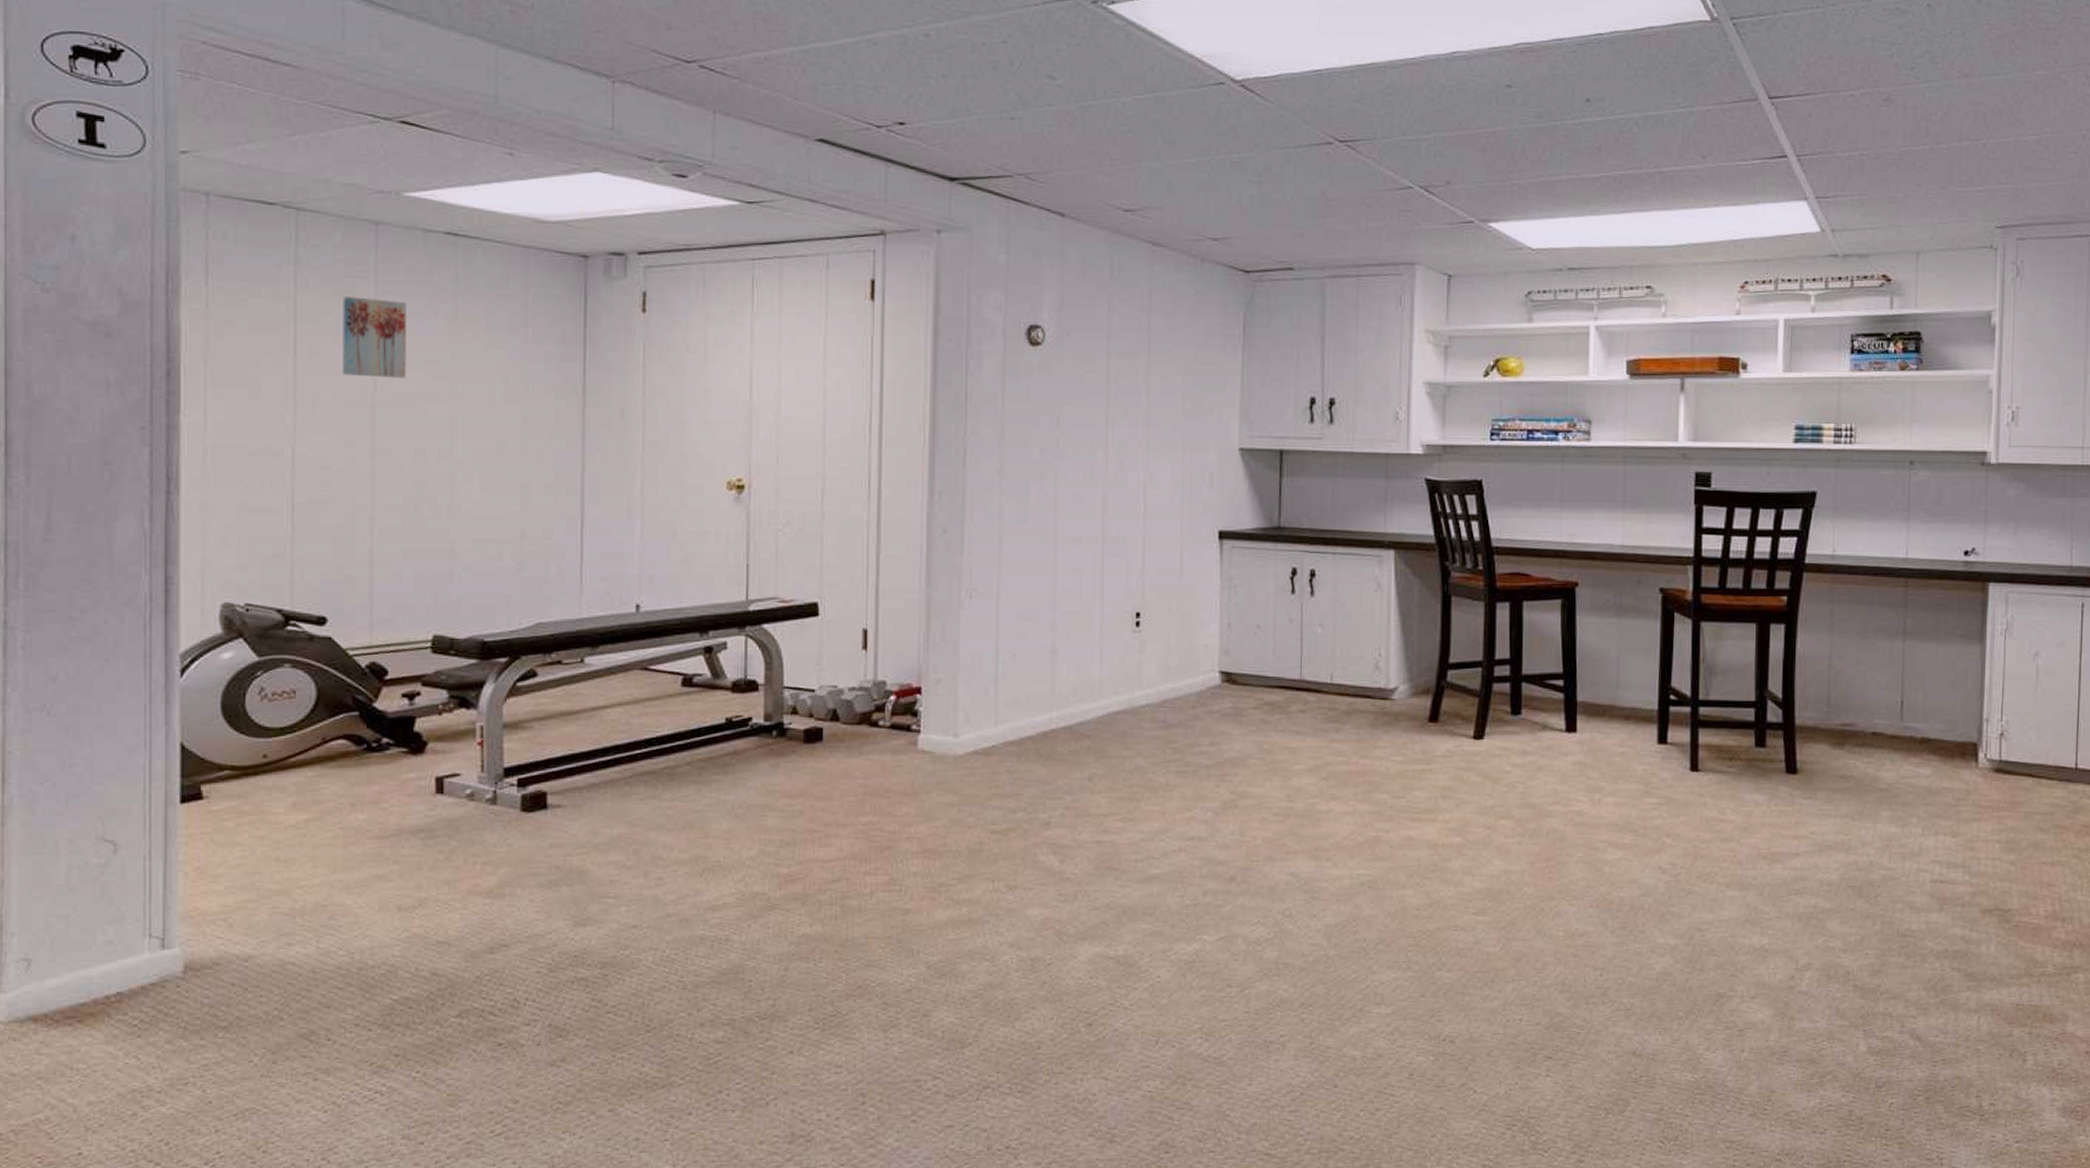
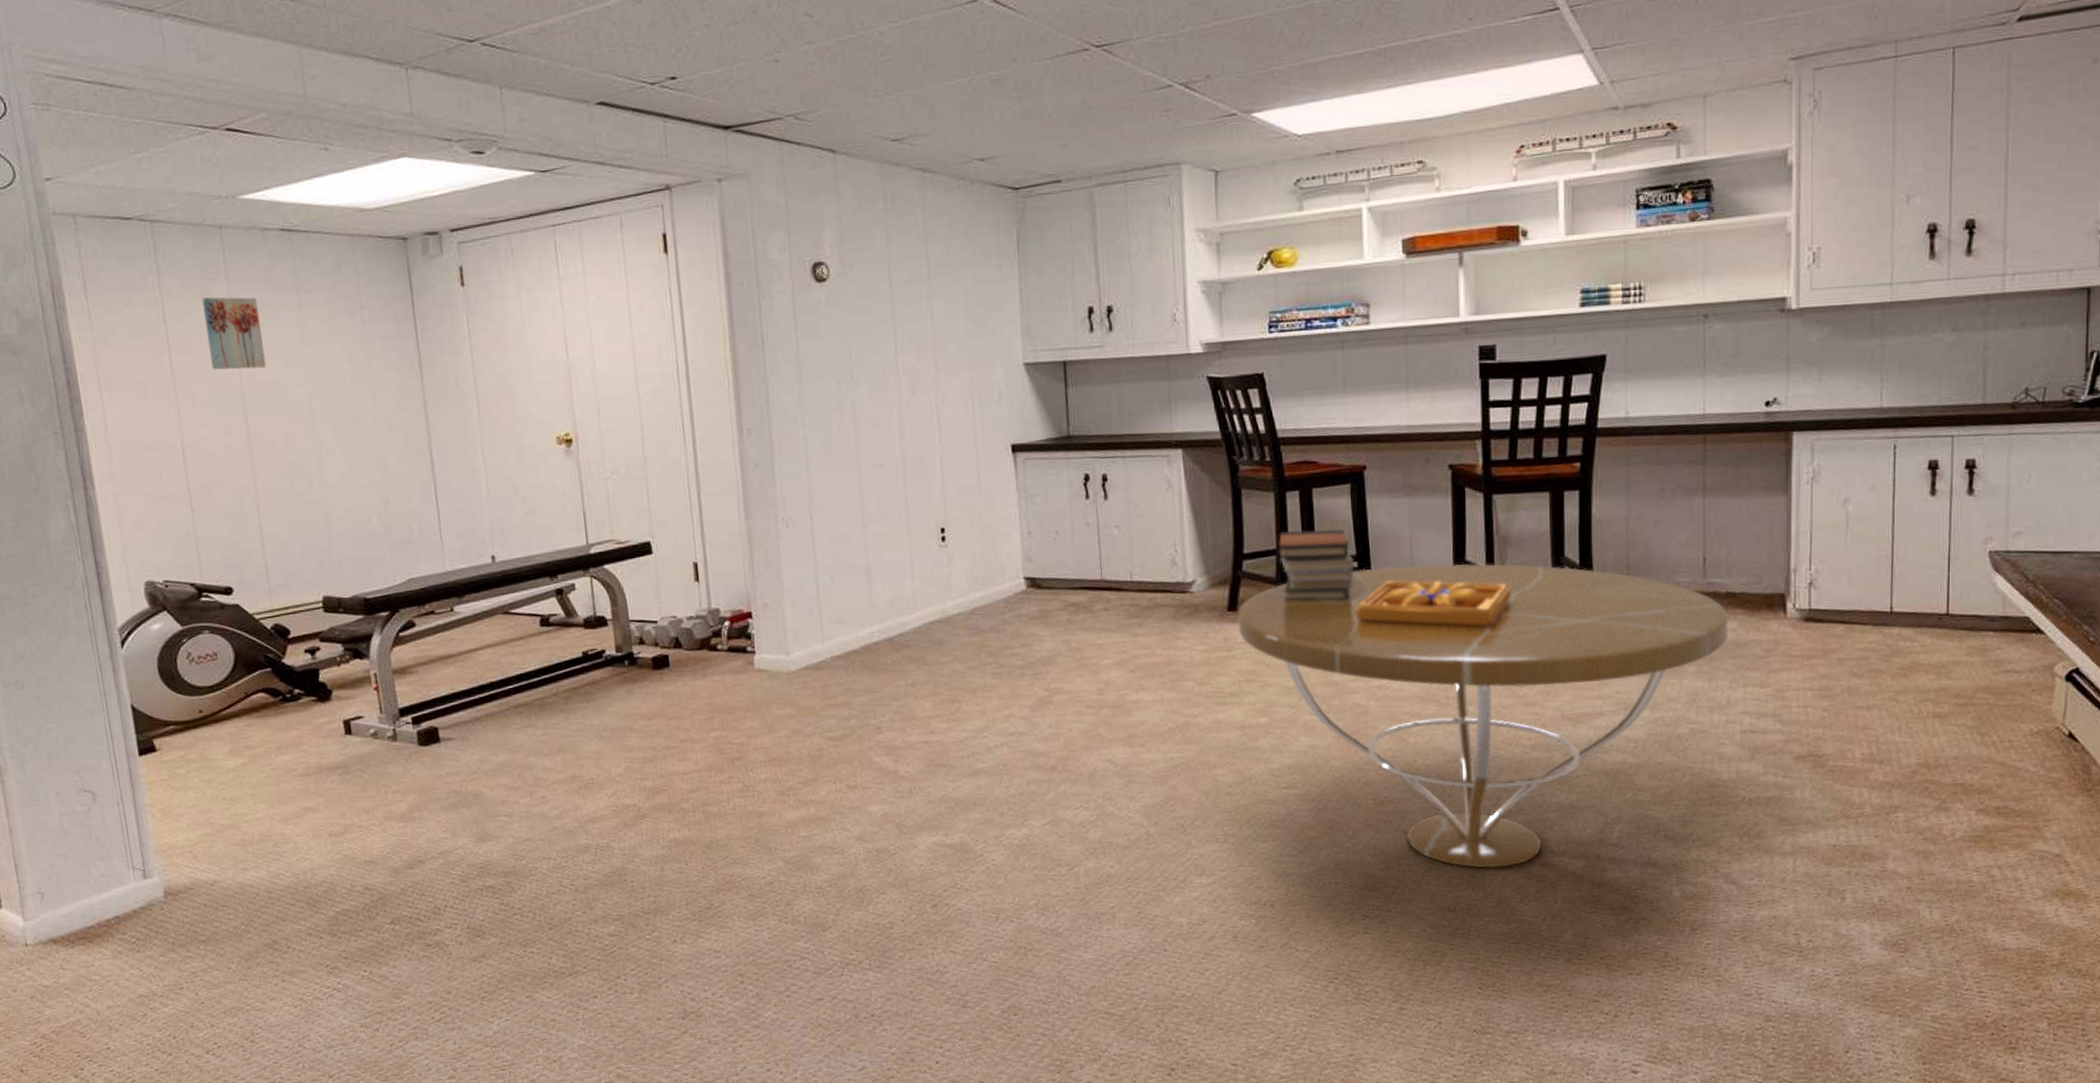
coffee table: none [1438,687,1922,1011] -> present [1237,563,1728,869]
book stack: none [1485,642,1560,719] -> present [1279,528,1354,601]
puzzle game: none [1558,702,1714,758] -> present [1355,580,1511,629]

